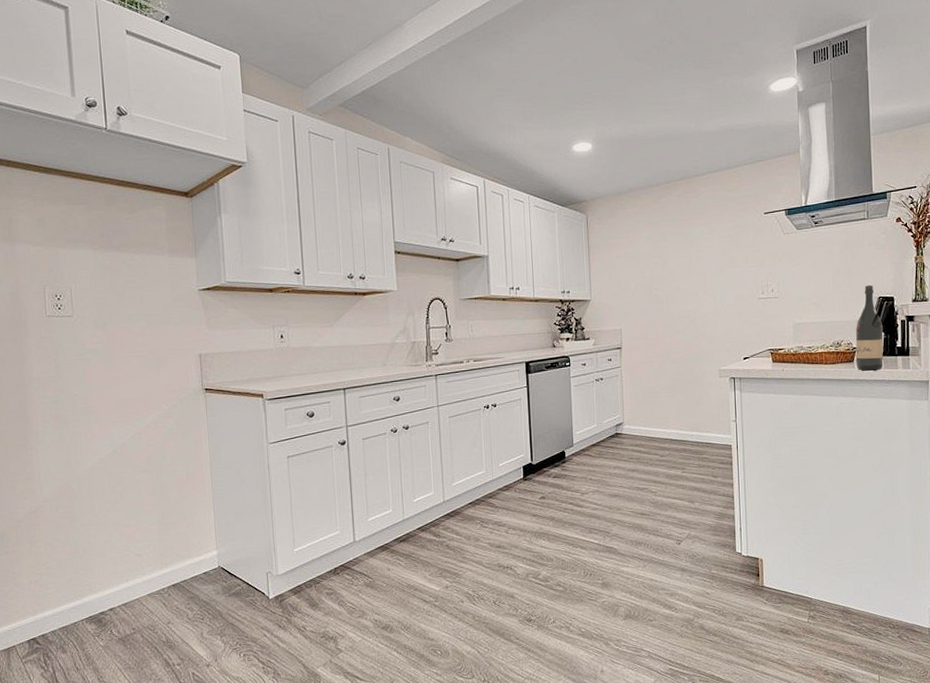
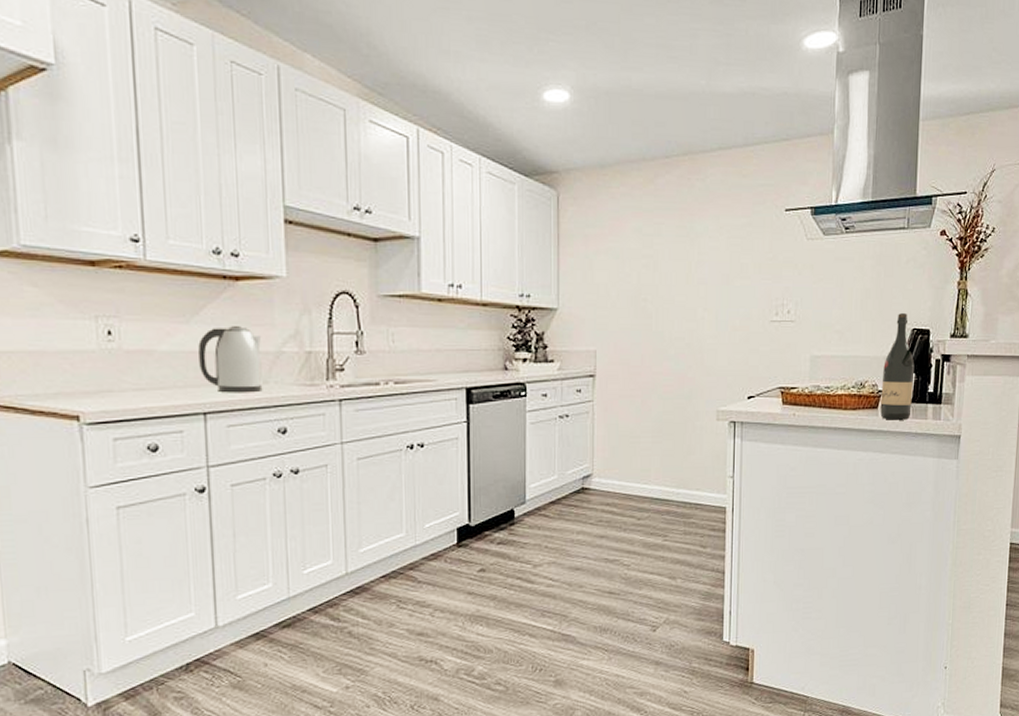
kettle: none [339,327,383,374] -> present [198,326,263,393]

